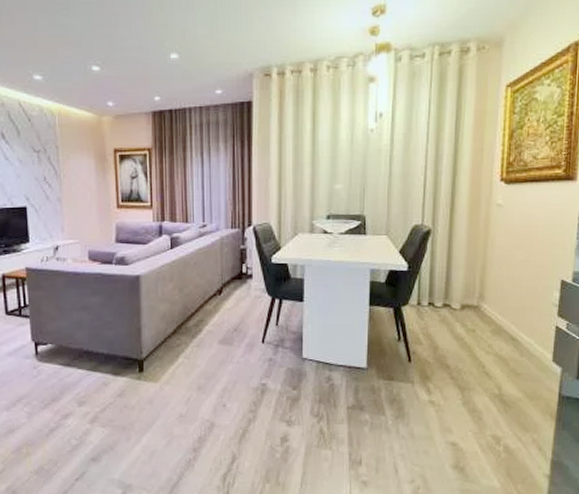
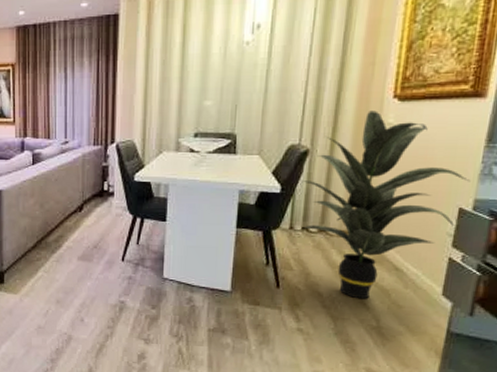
indoor plant: none [427,193,569,369] -> present [302,111,471,299]

